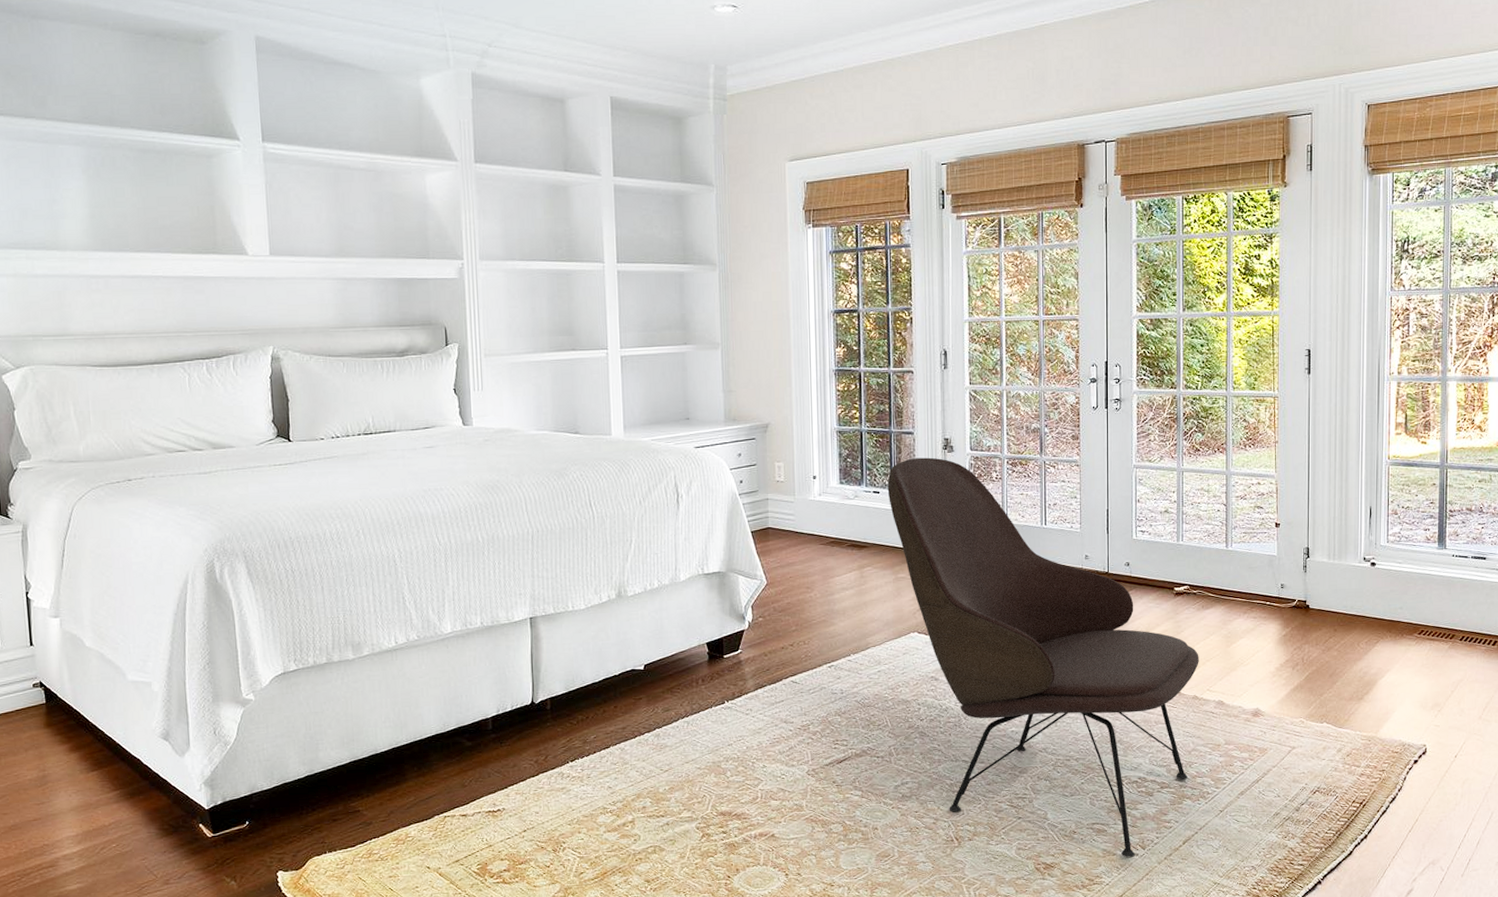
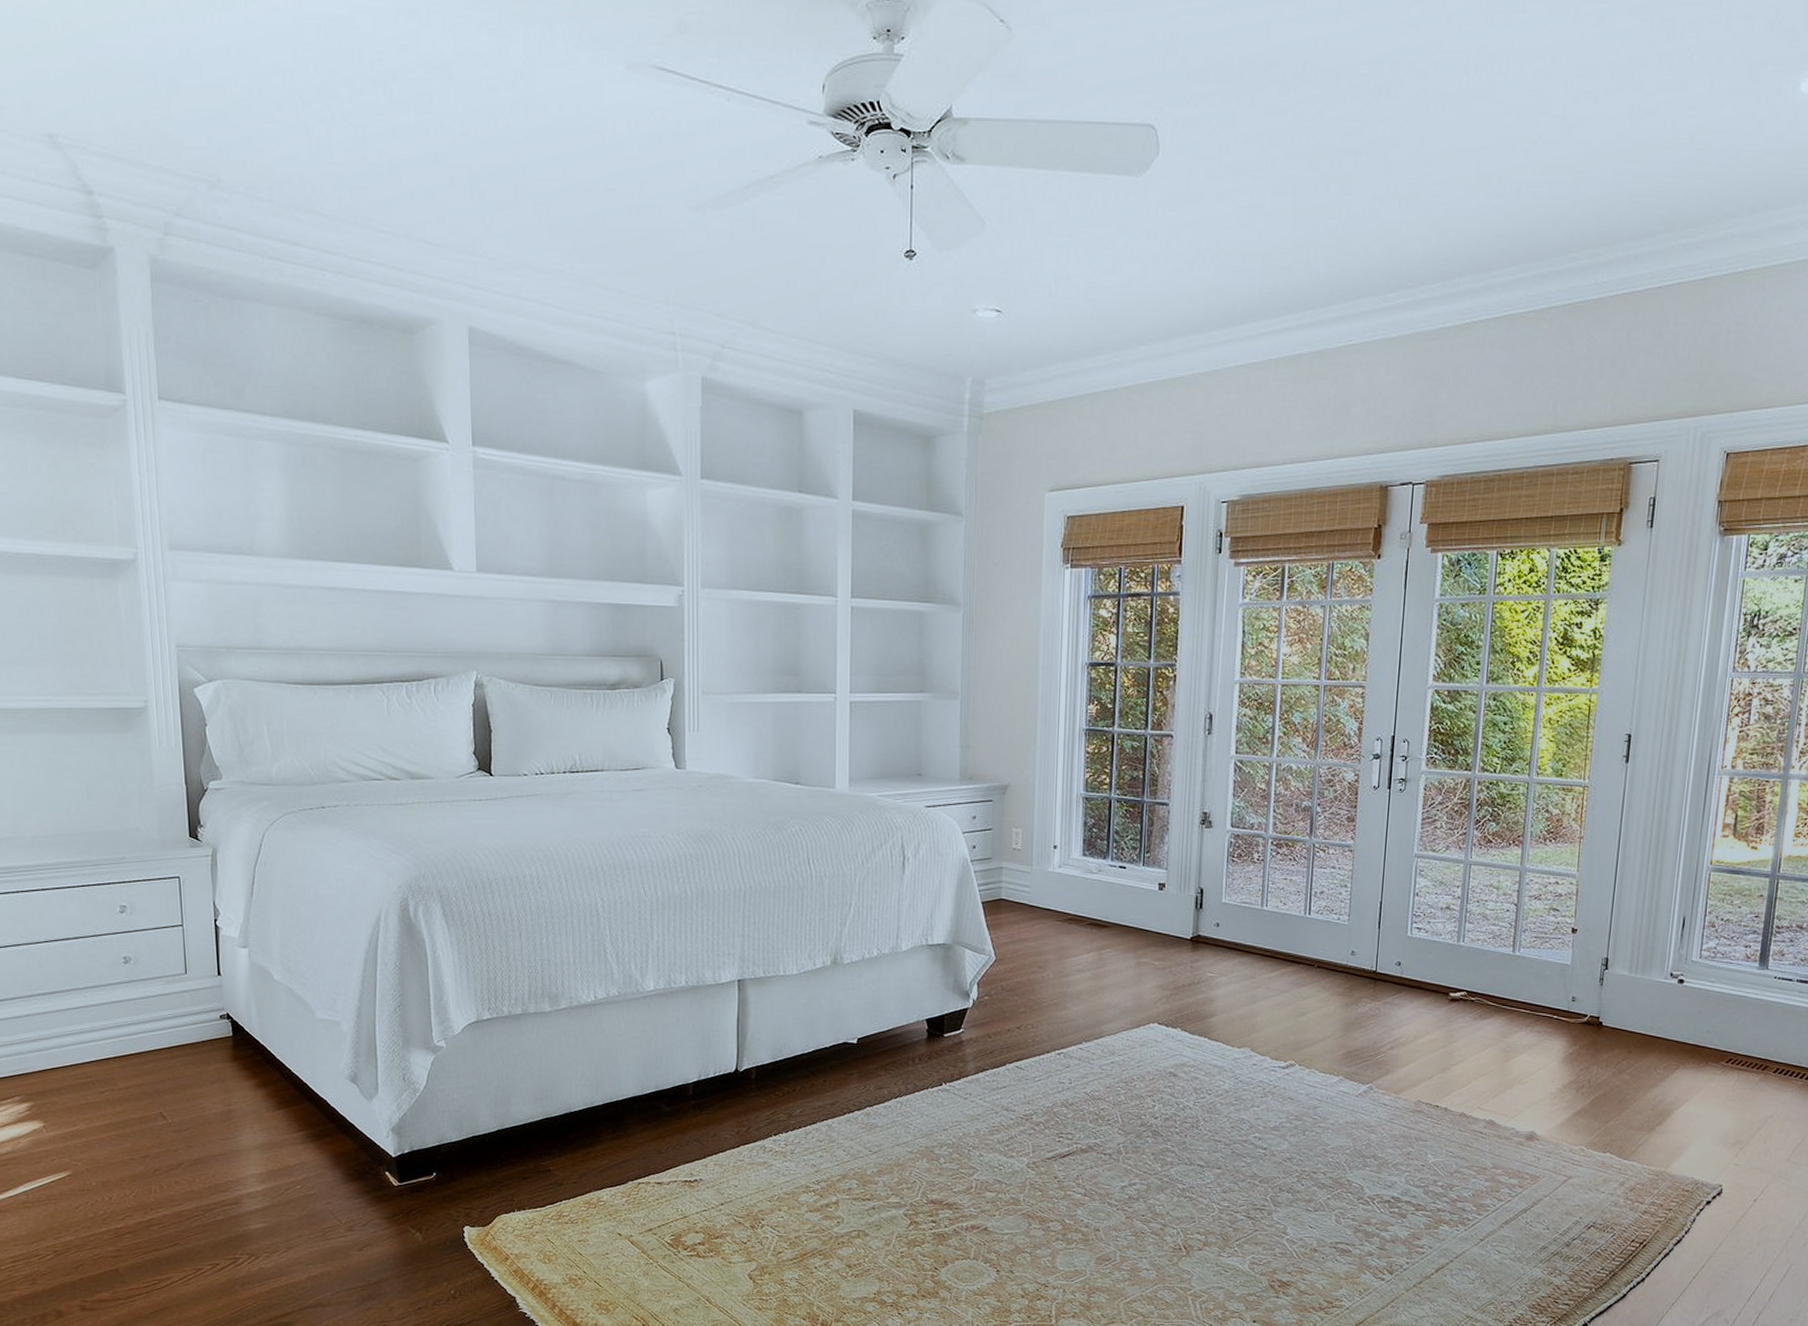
lounge chair: present [887,457,1199,858] -> none [1135,832,1472,1283]

